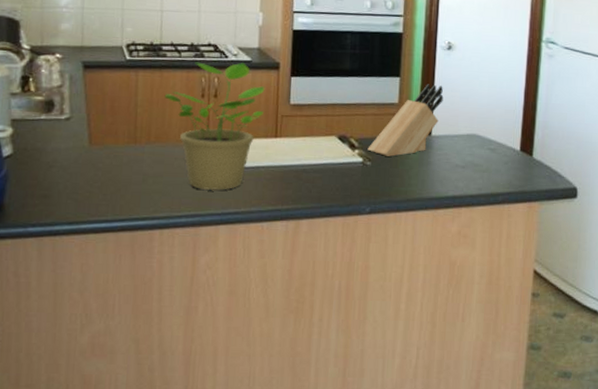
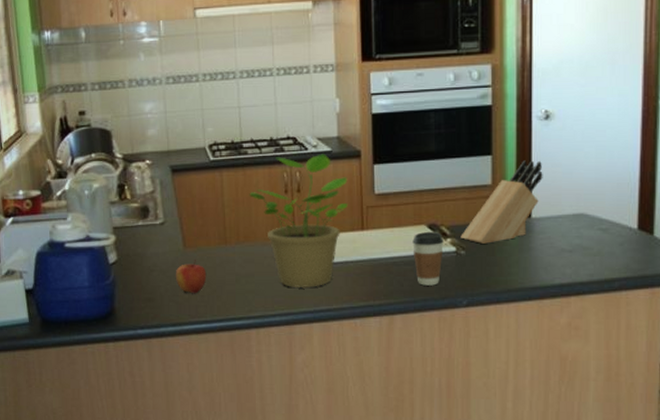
apple: none [76,156,112,192] -> present [175,259,207,294]
coffee cup: none [323,142,352,193] -> present [413,231,443,286]

